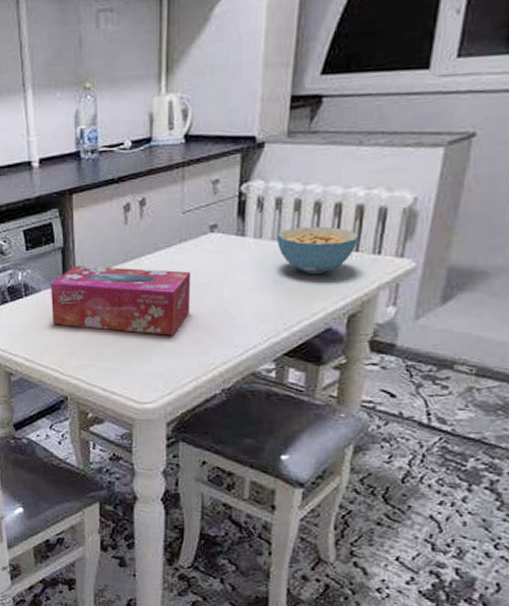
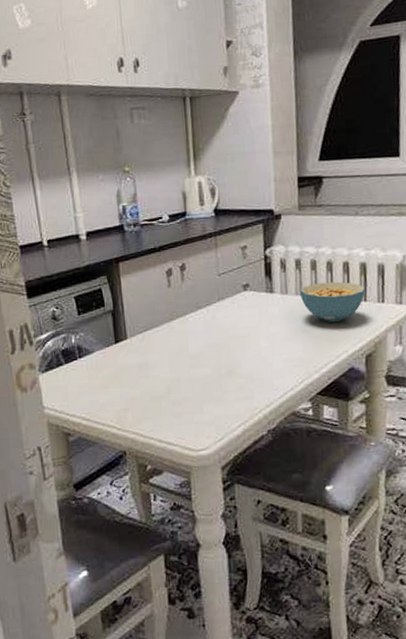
tissue box: present [51,266,191,336] -> none [103,325,232,385]

